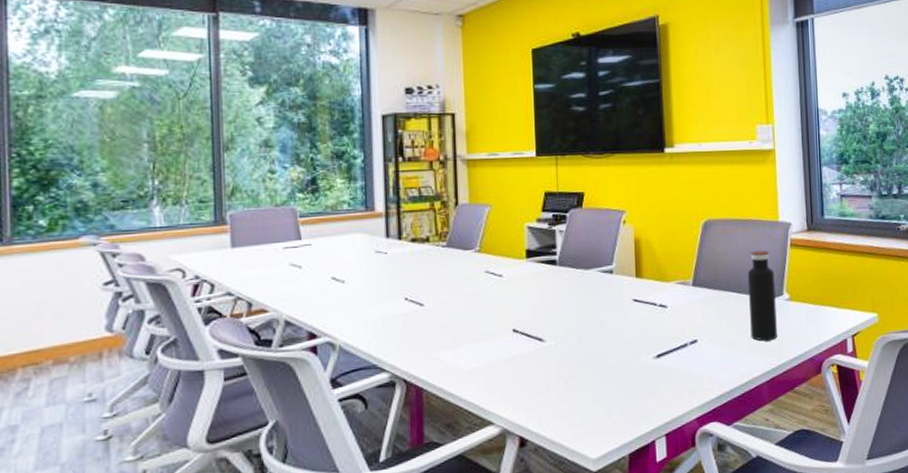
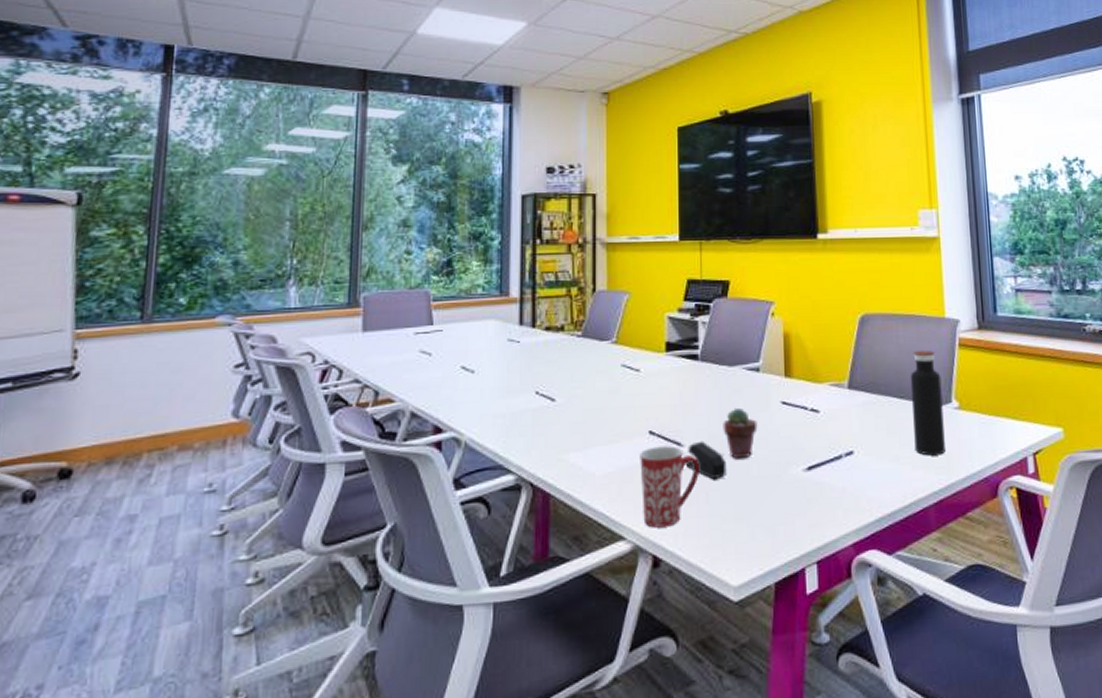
mug: none [503,341,560,413] -> present [638,445,699,528]
stapler: none [547,336,585,370] -> present [685,441,727,480]
potted succulent: none [580,306,612,351] -> present [723,407,758,459]

